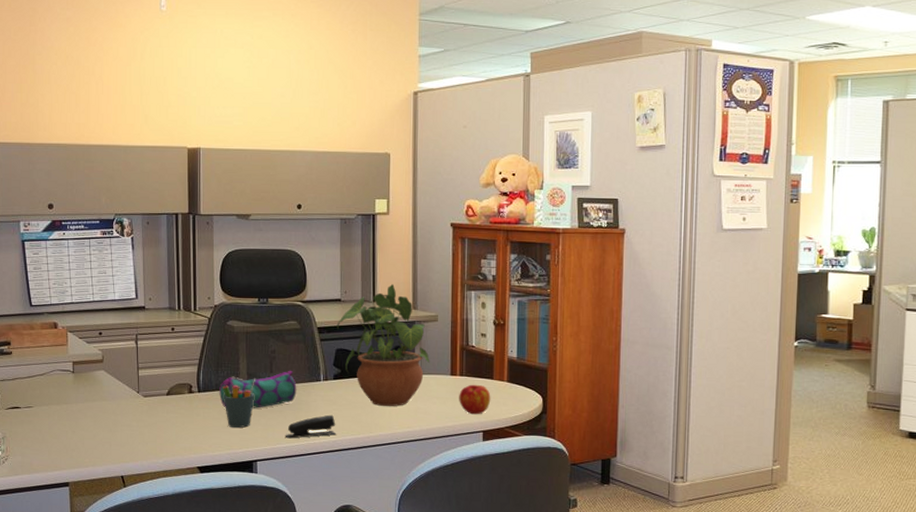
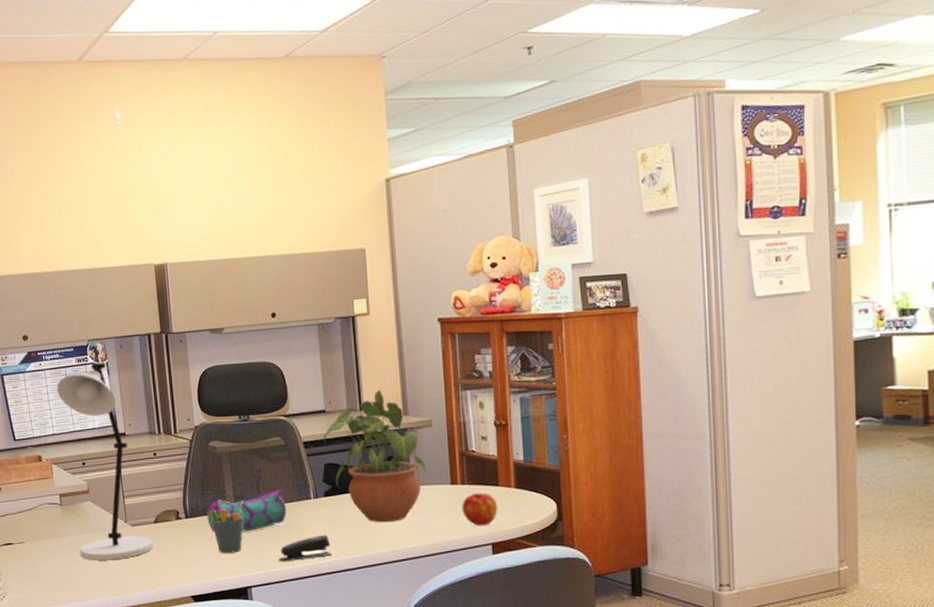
desk lamp: none [79,237,163,429] -> present [56,363,152,561]

